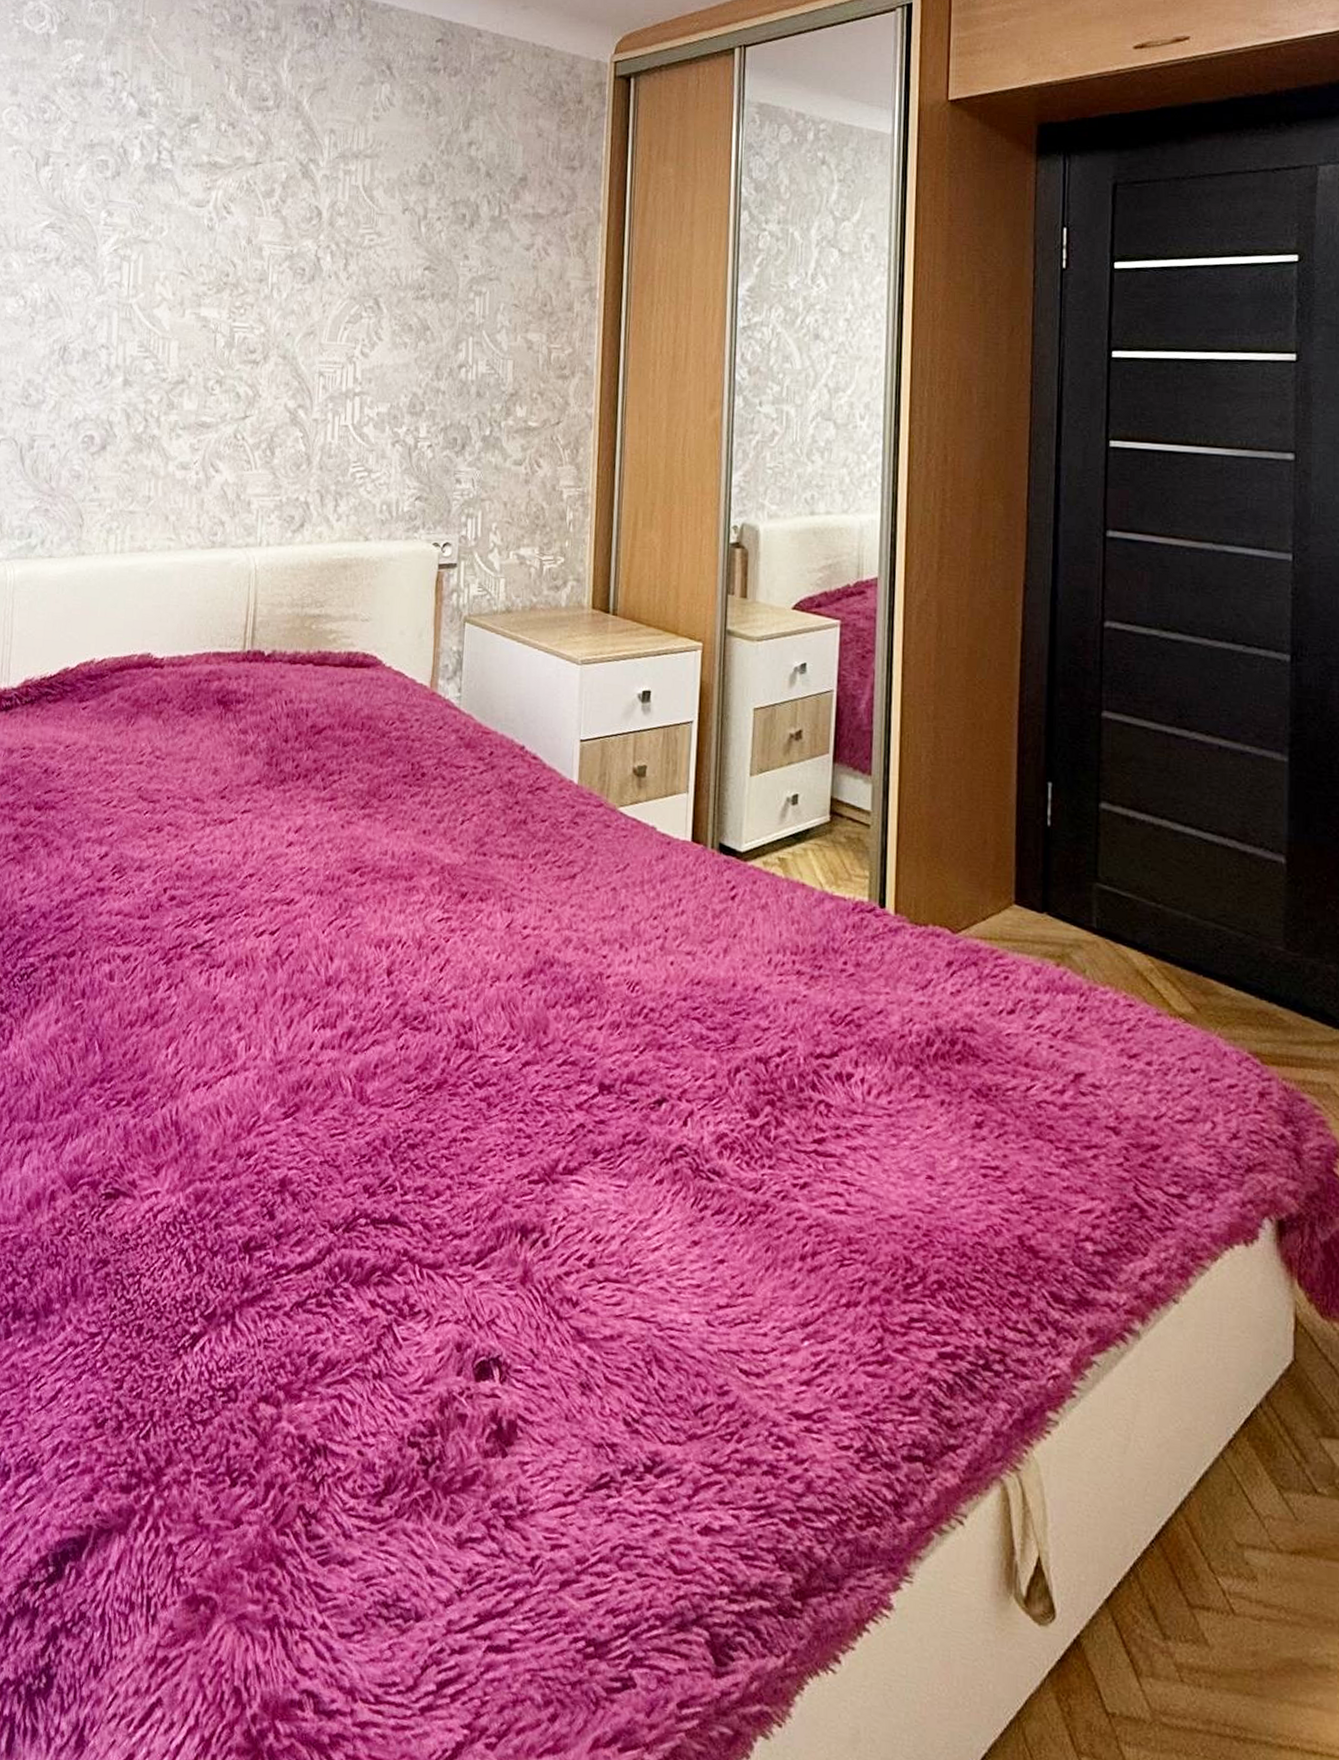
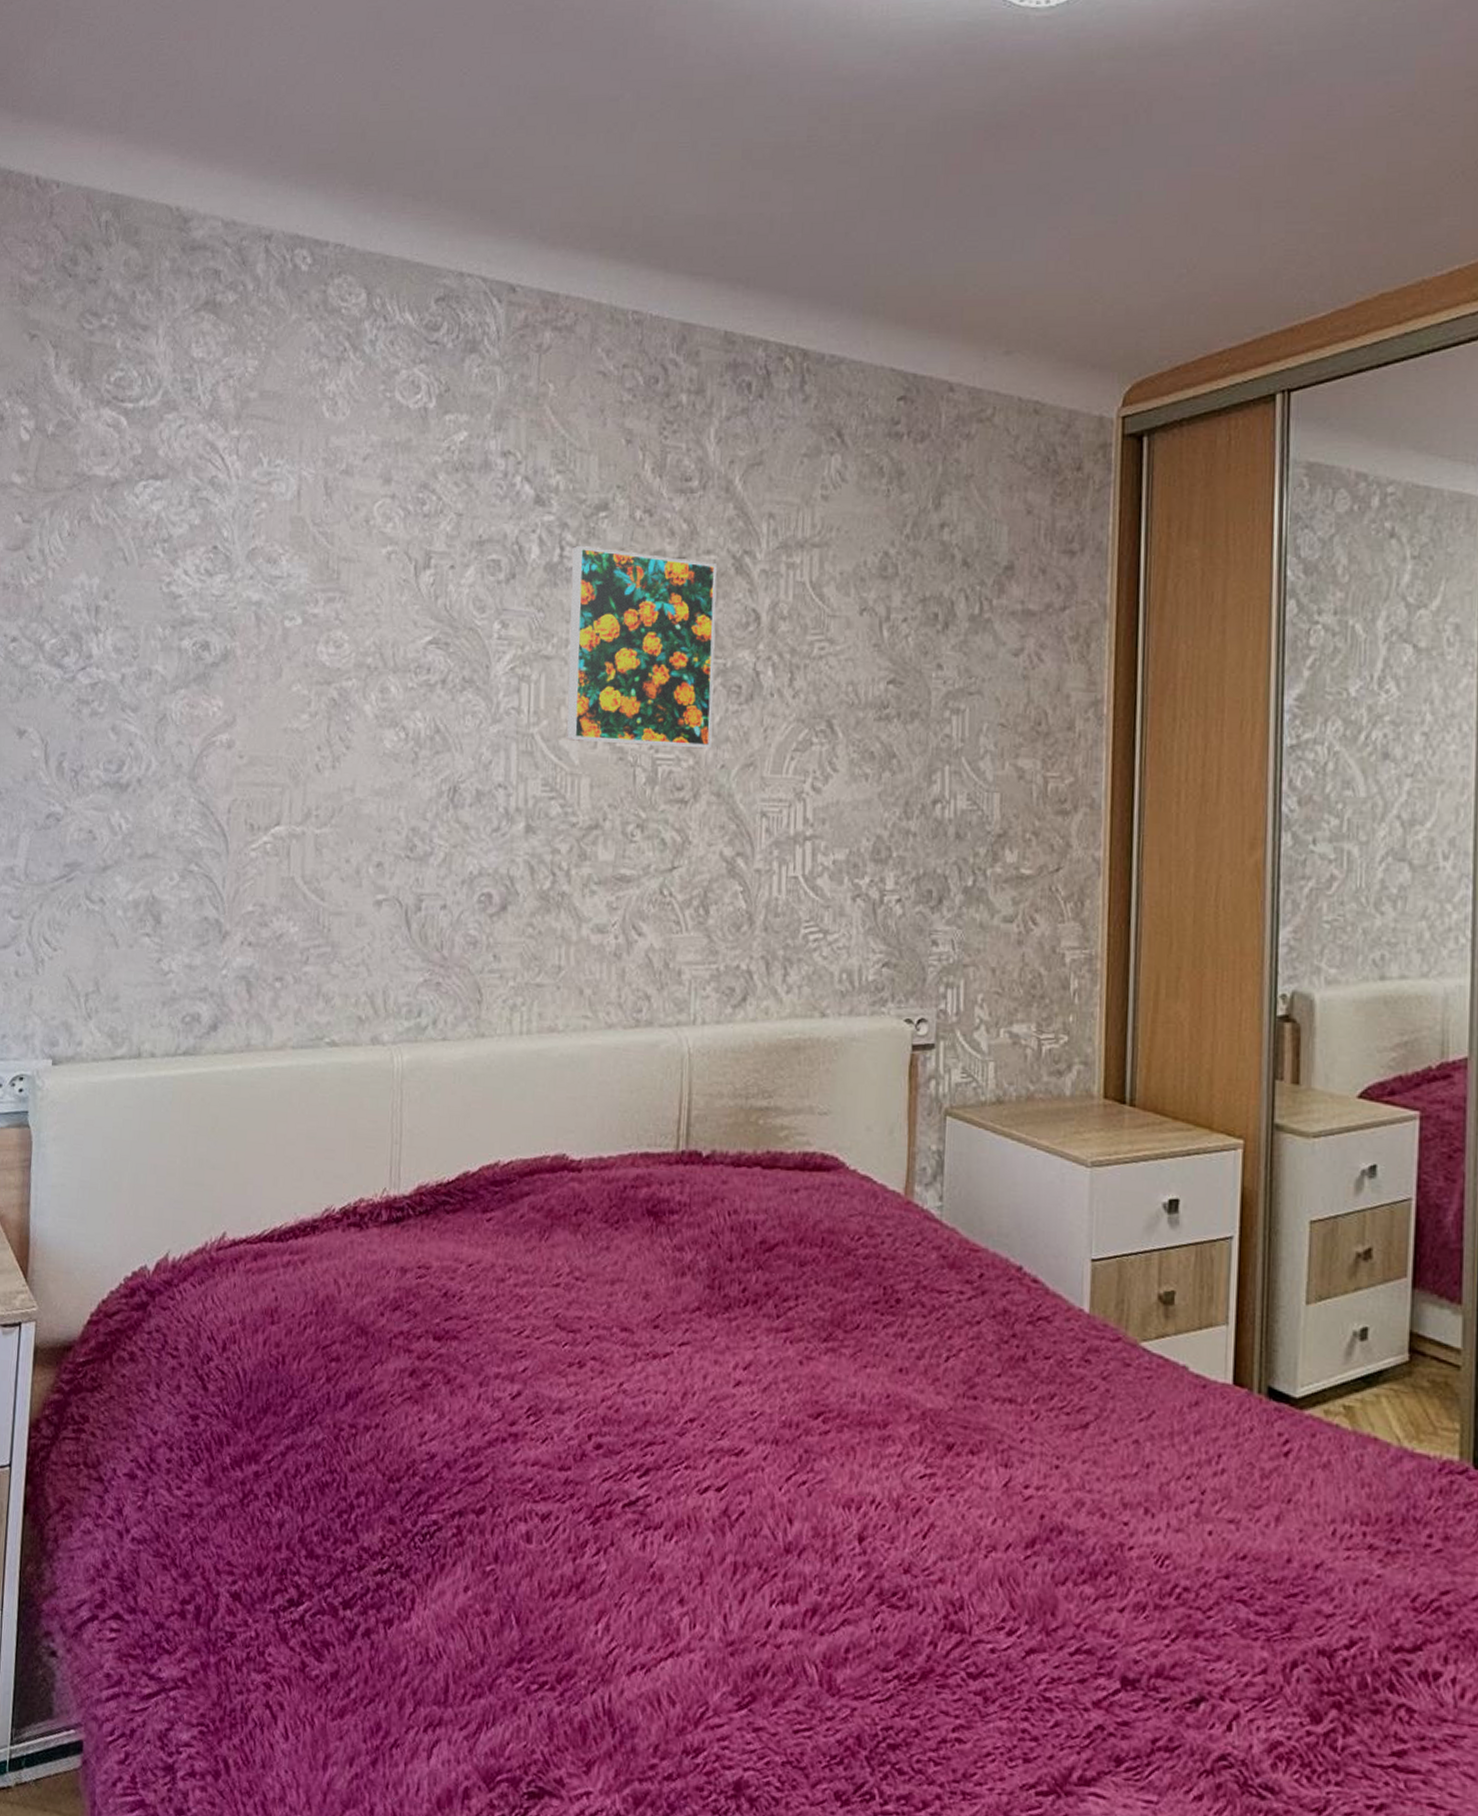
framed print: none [159,151,287,320] -> present [566,546,717,749]

